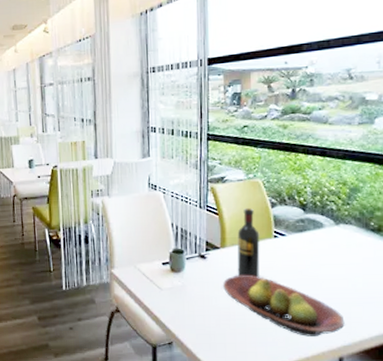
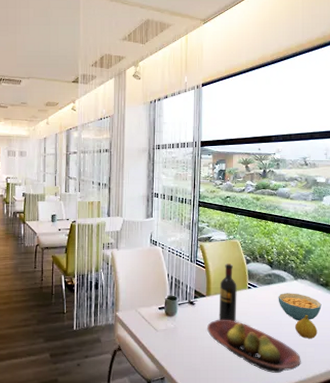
cereal bowl: none [313,241,372,276] -> present [278,293,322,321]
fruit: none [337,267,366,296] -> present [295,314,317,339]

